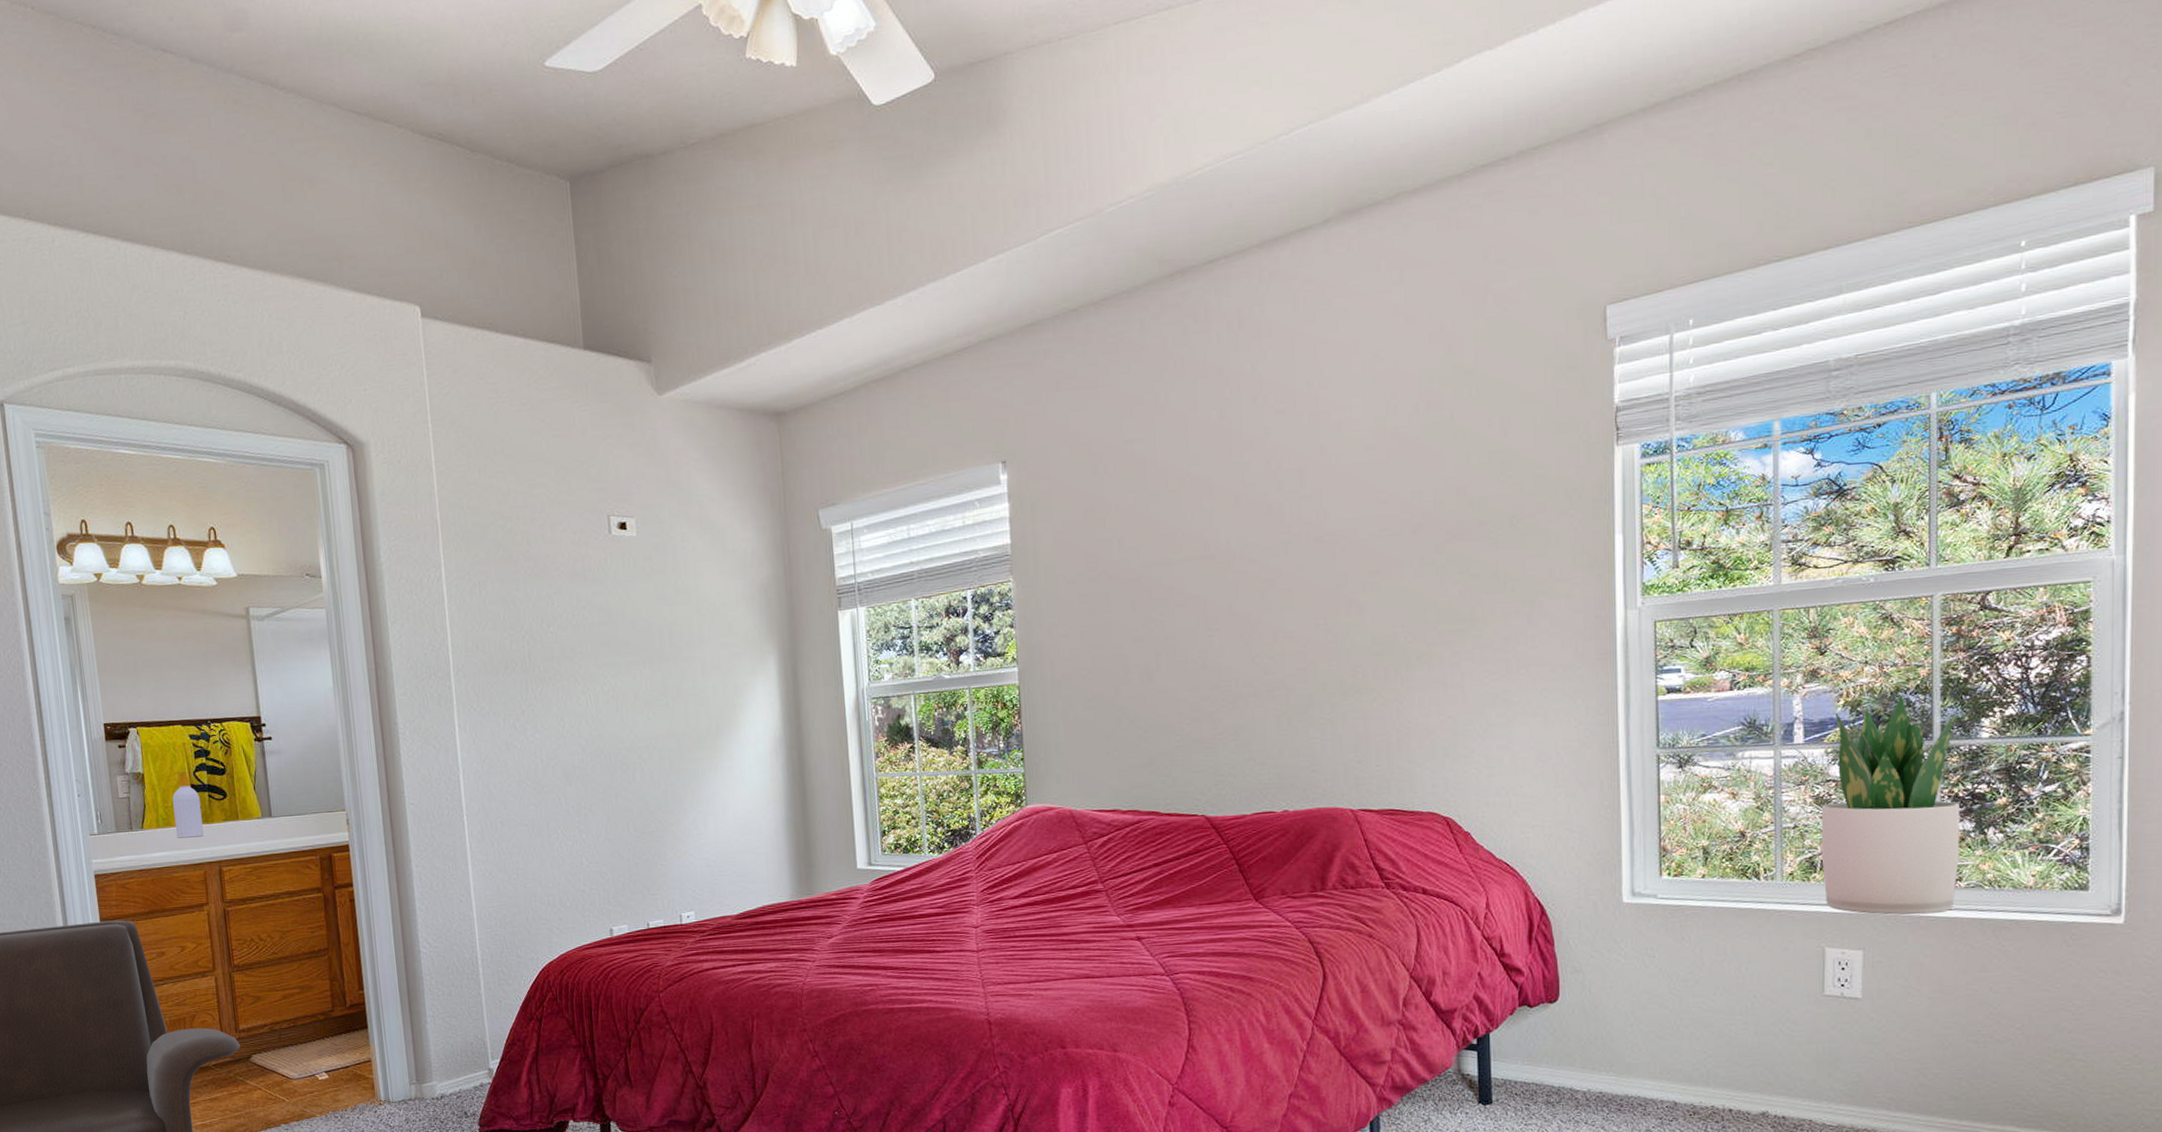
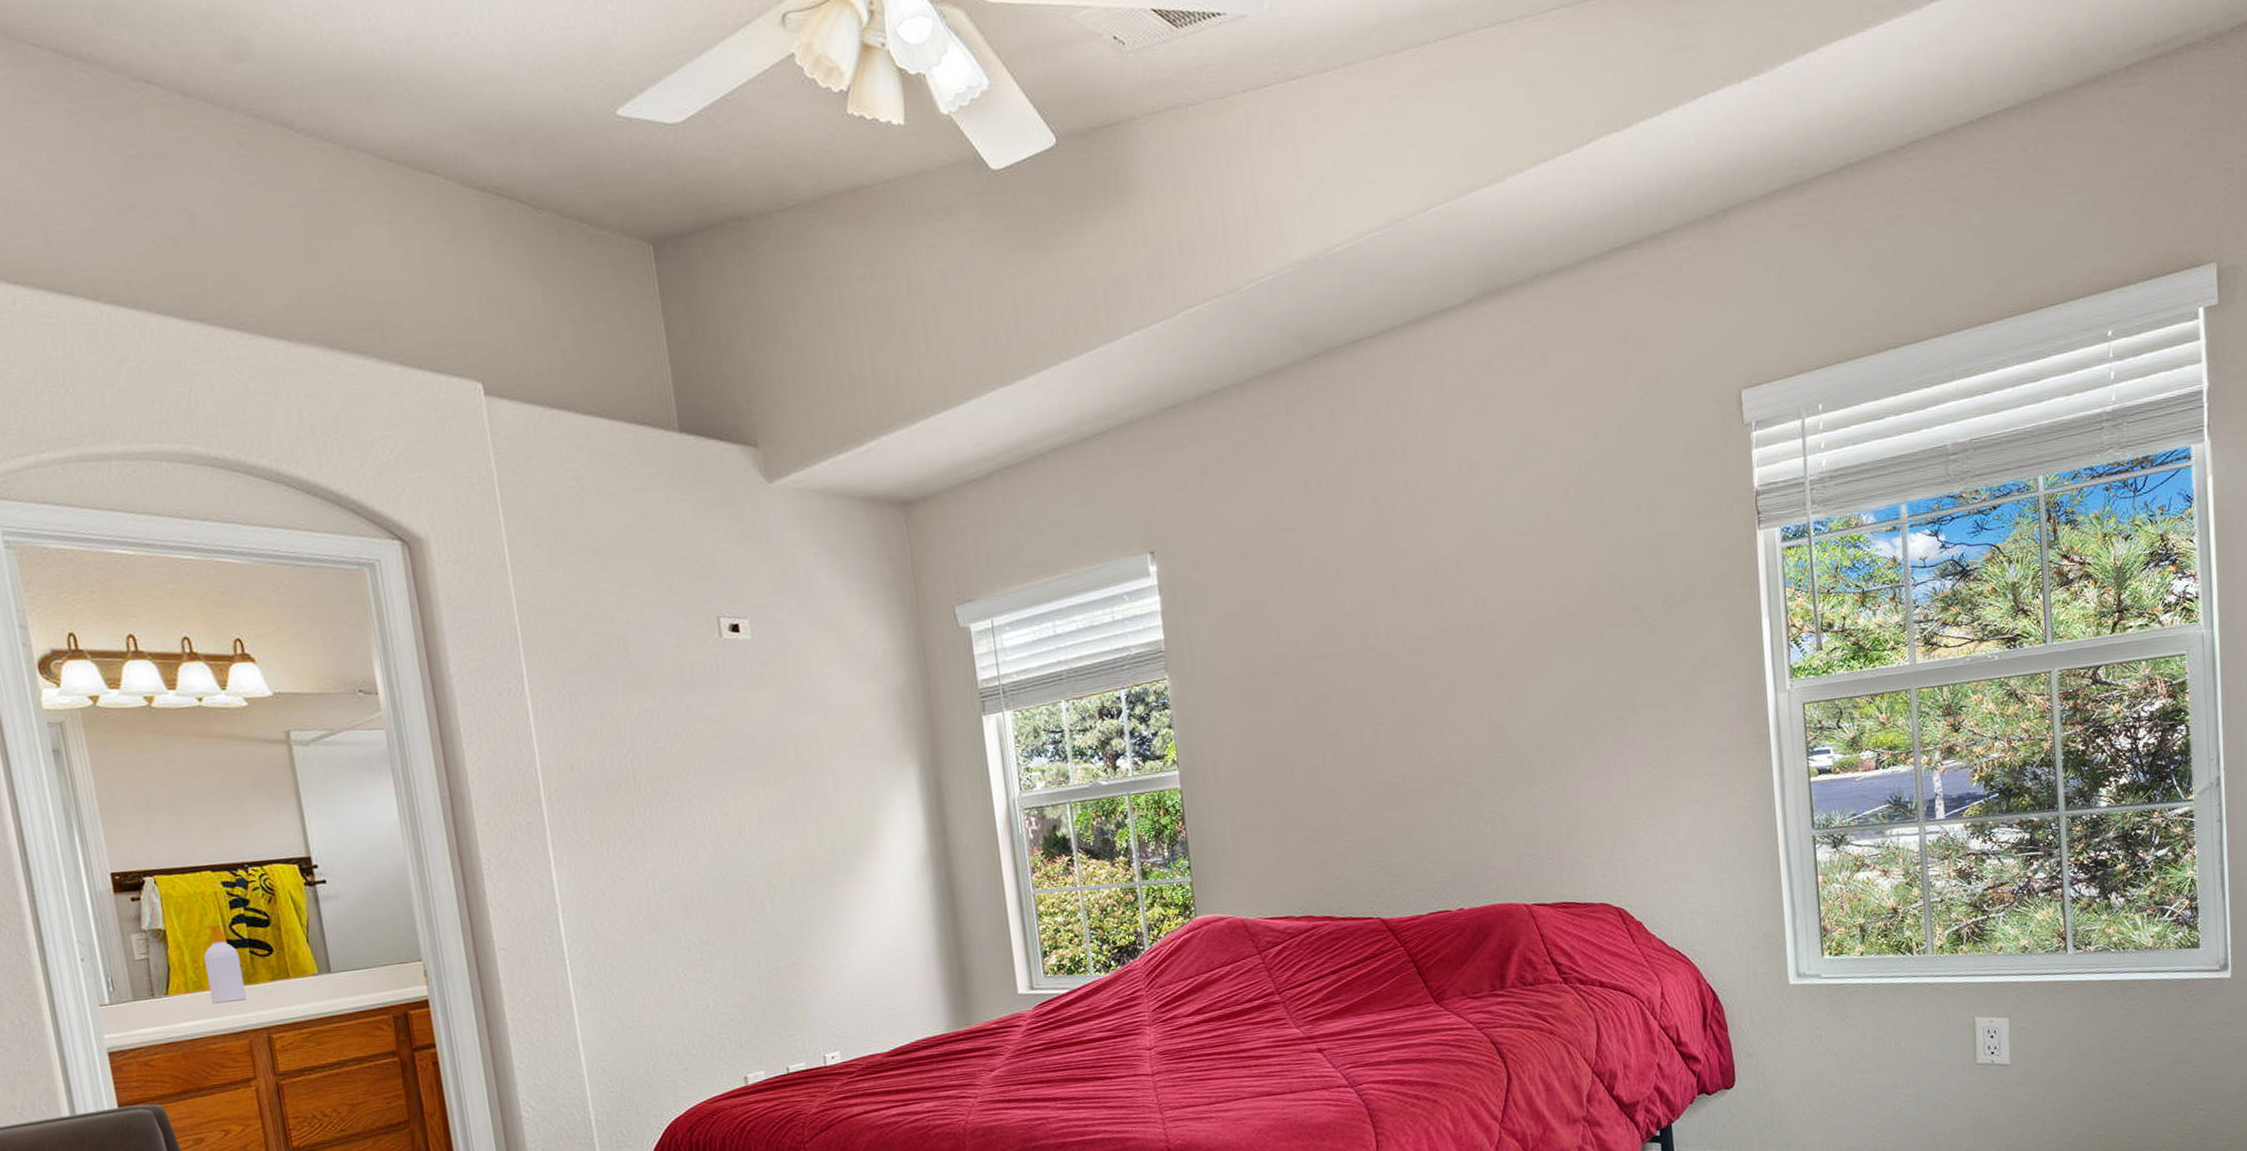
planter: present [1821,694,1959,916] -> none [1964,768,2088,982]

